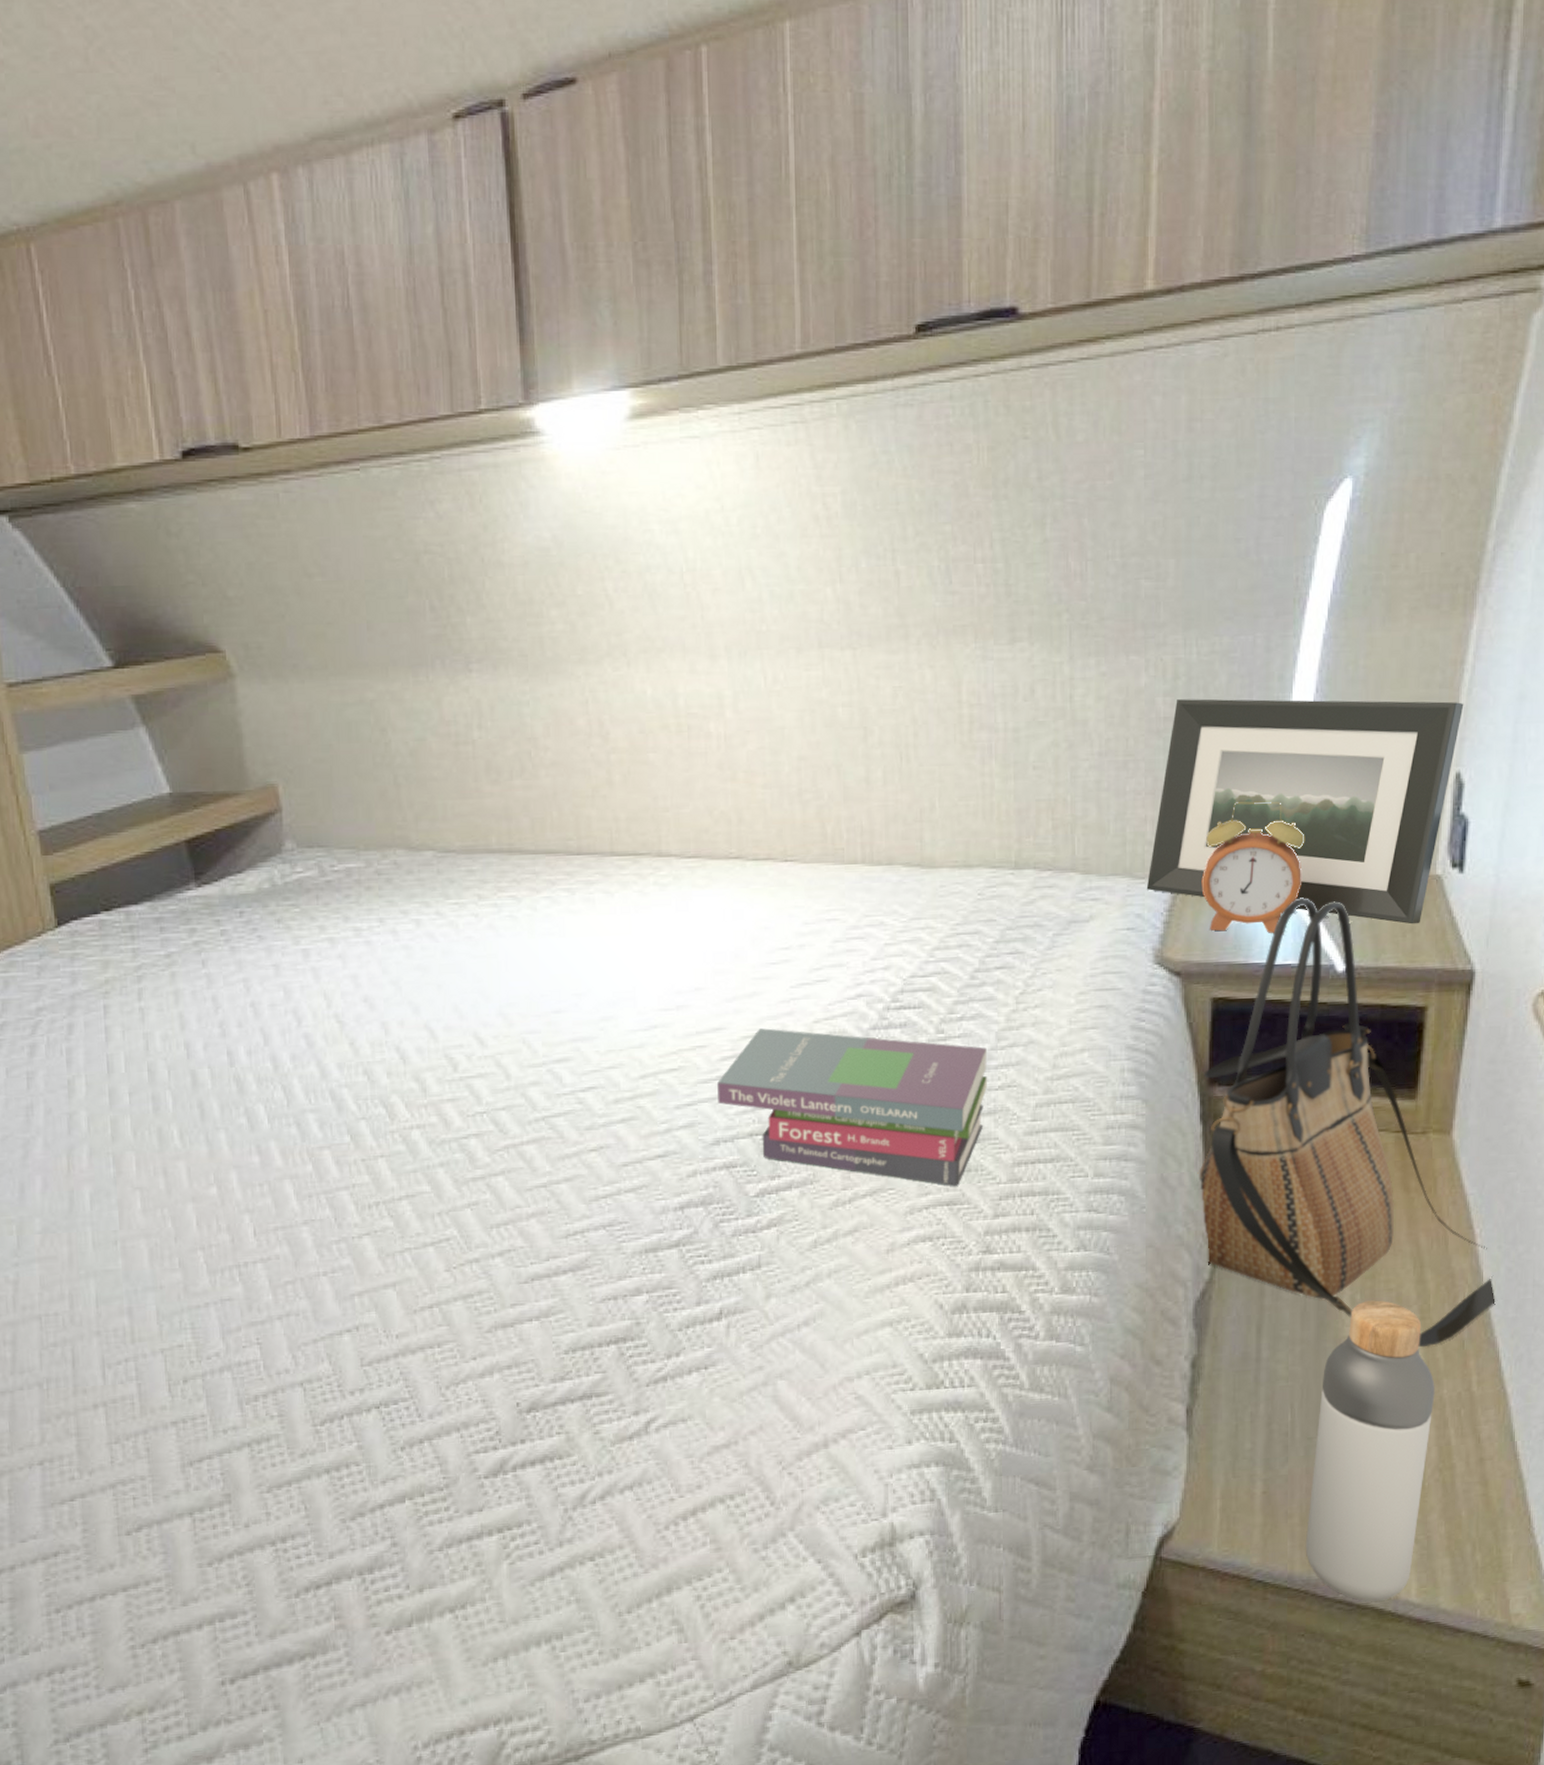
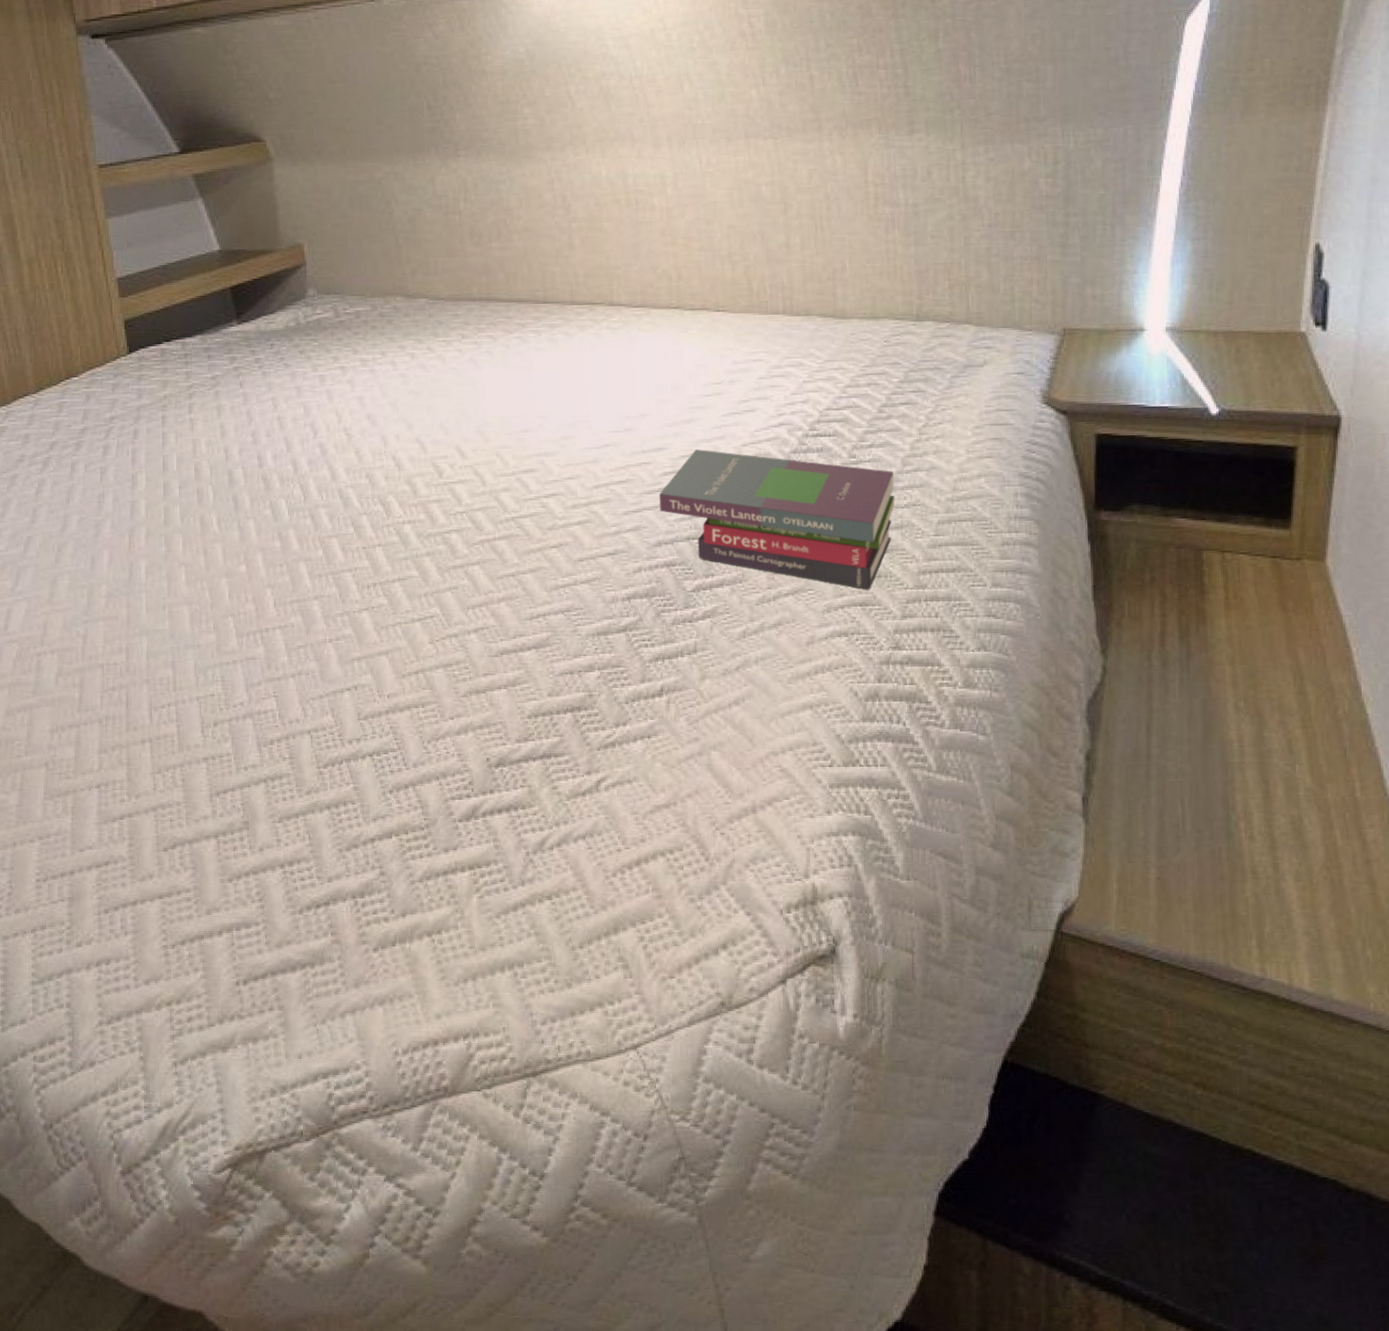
picture frame: present [1146,699,1464,925] -> none [1034,180,1320,375]
tote bag: present [1197,897,1498,1348] -> none [1087,349,1377,754]
alarm clock: present [1201,801,1305,933] -> none [1083,267,1177,379]
bottle: present [1305,1300,1435,1602] -> none [1199,708,1320,987]

